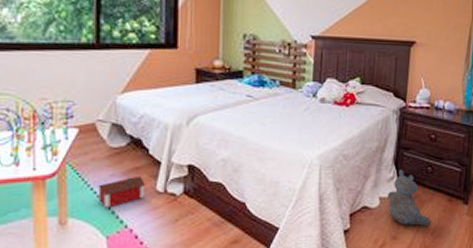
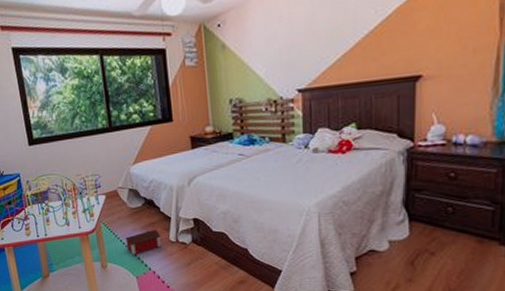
stuffed bear: present [387,169,432,227] -> none [397,212,456,270]

